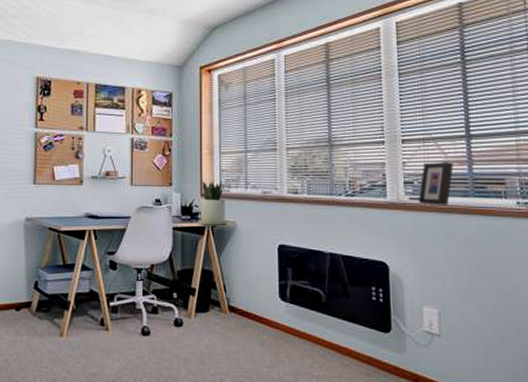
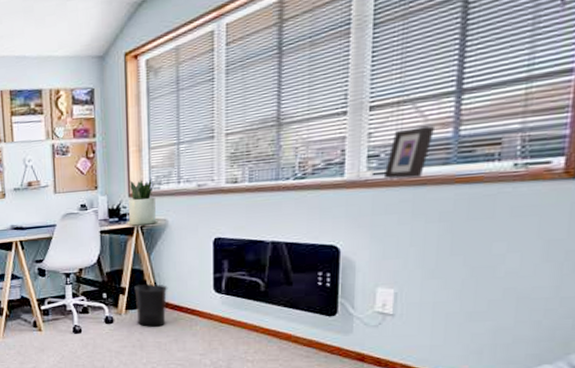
waste bin: none [204,286,237,333] -> present [134,284,168,327]

